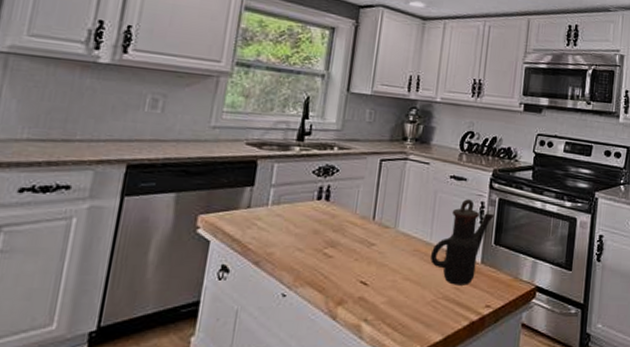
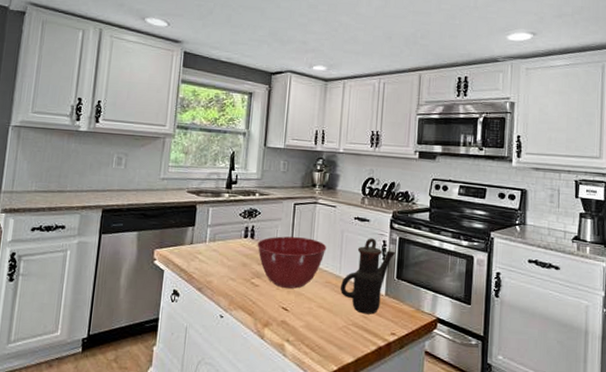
mixing bowl: none [332,197,417,259] -> present [257,236,327,289]

